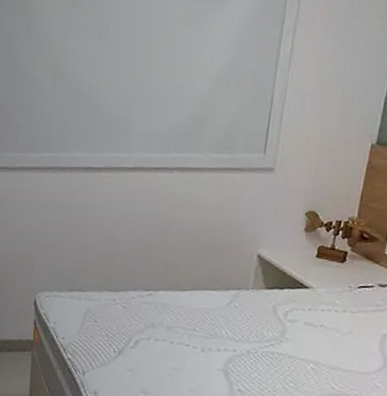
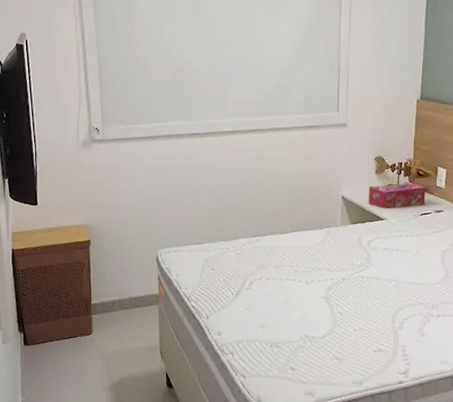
tissue box: none [290,245,370,276] -> present [368,182,425,209]

